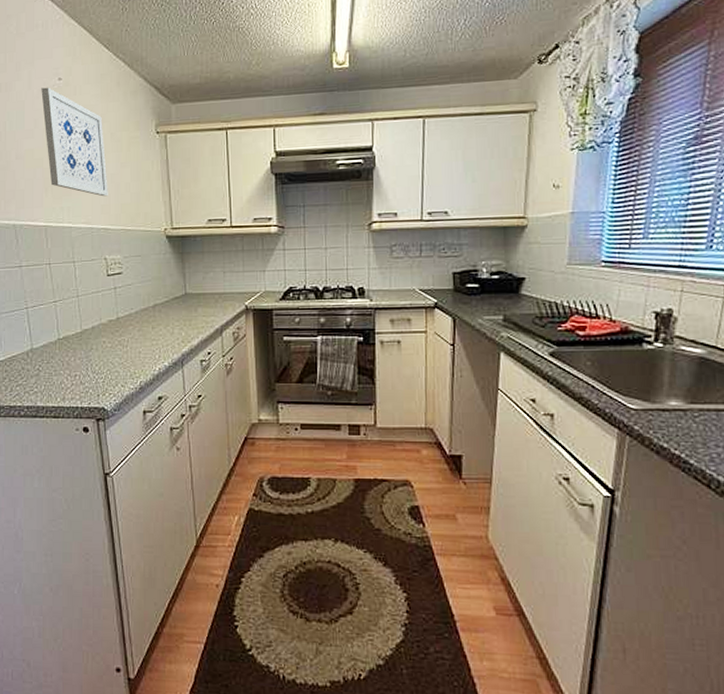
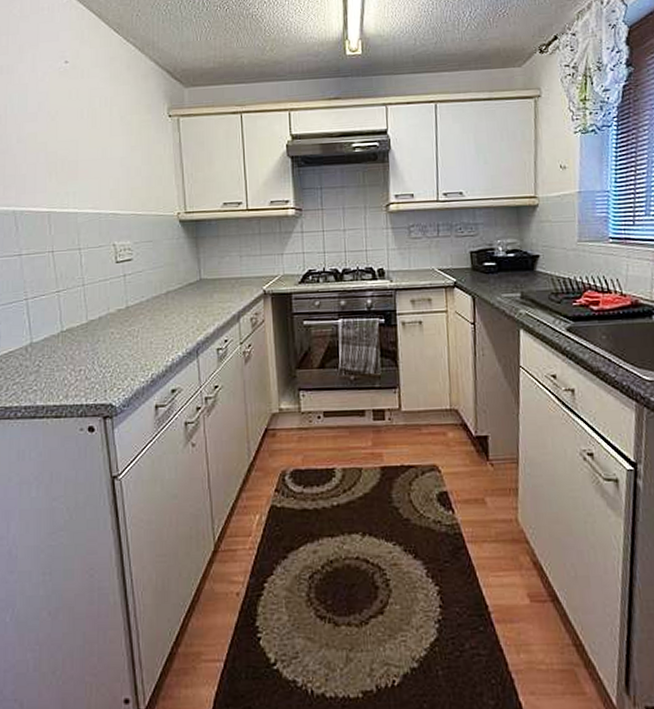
wall art: present [41,87,108,197] -> none [46,70,117,181]

